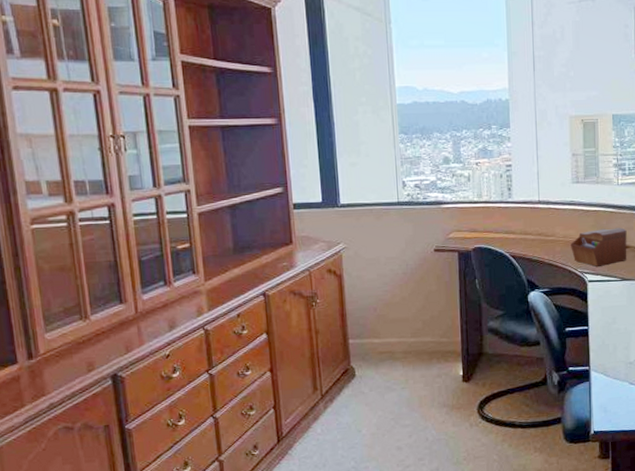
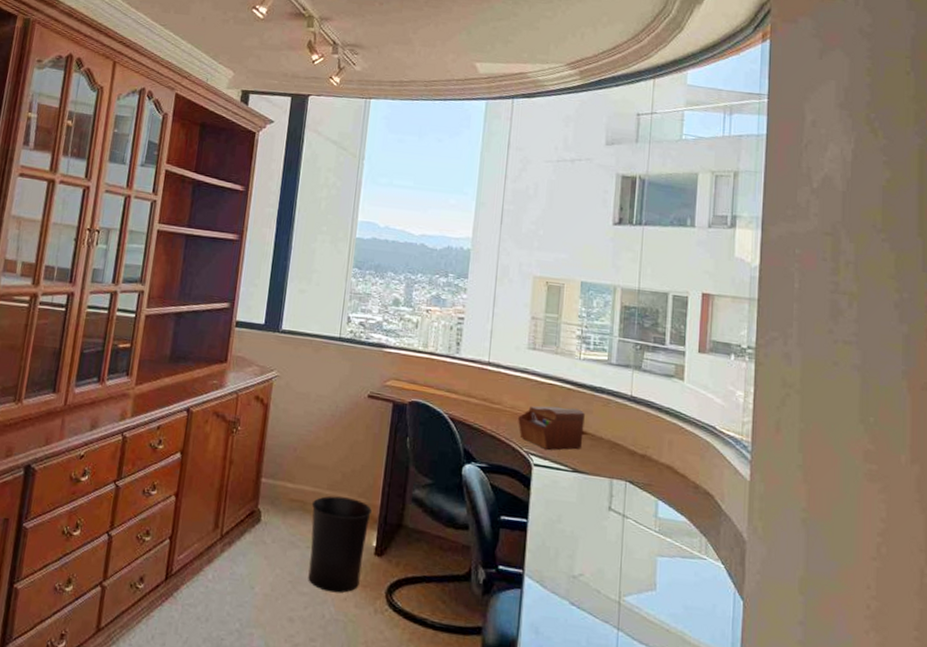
waste bin: none [399,340,454,420] -> present [308,495,372,593]

